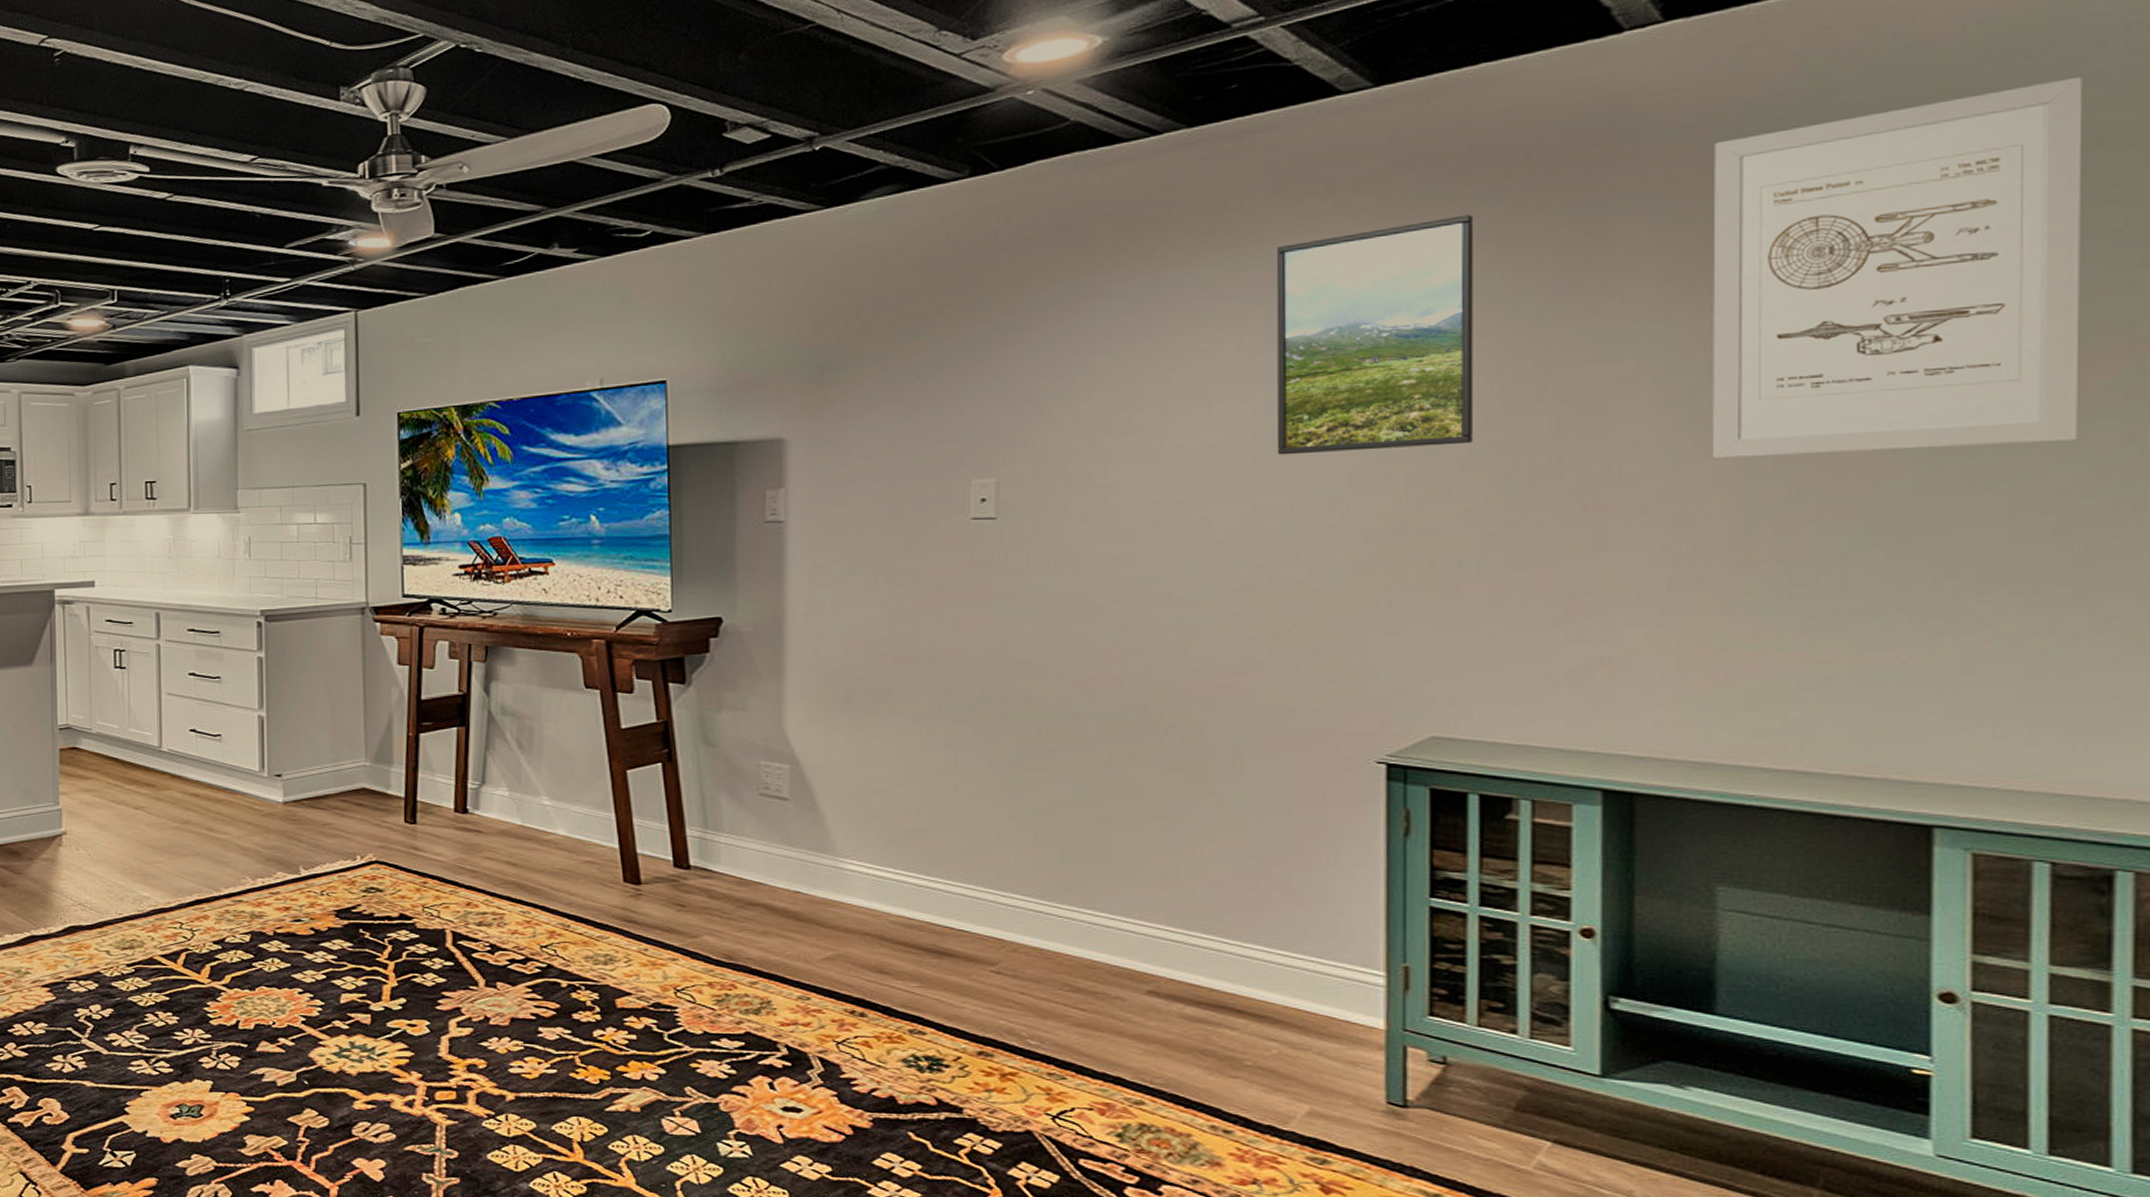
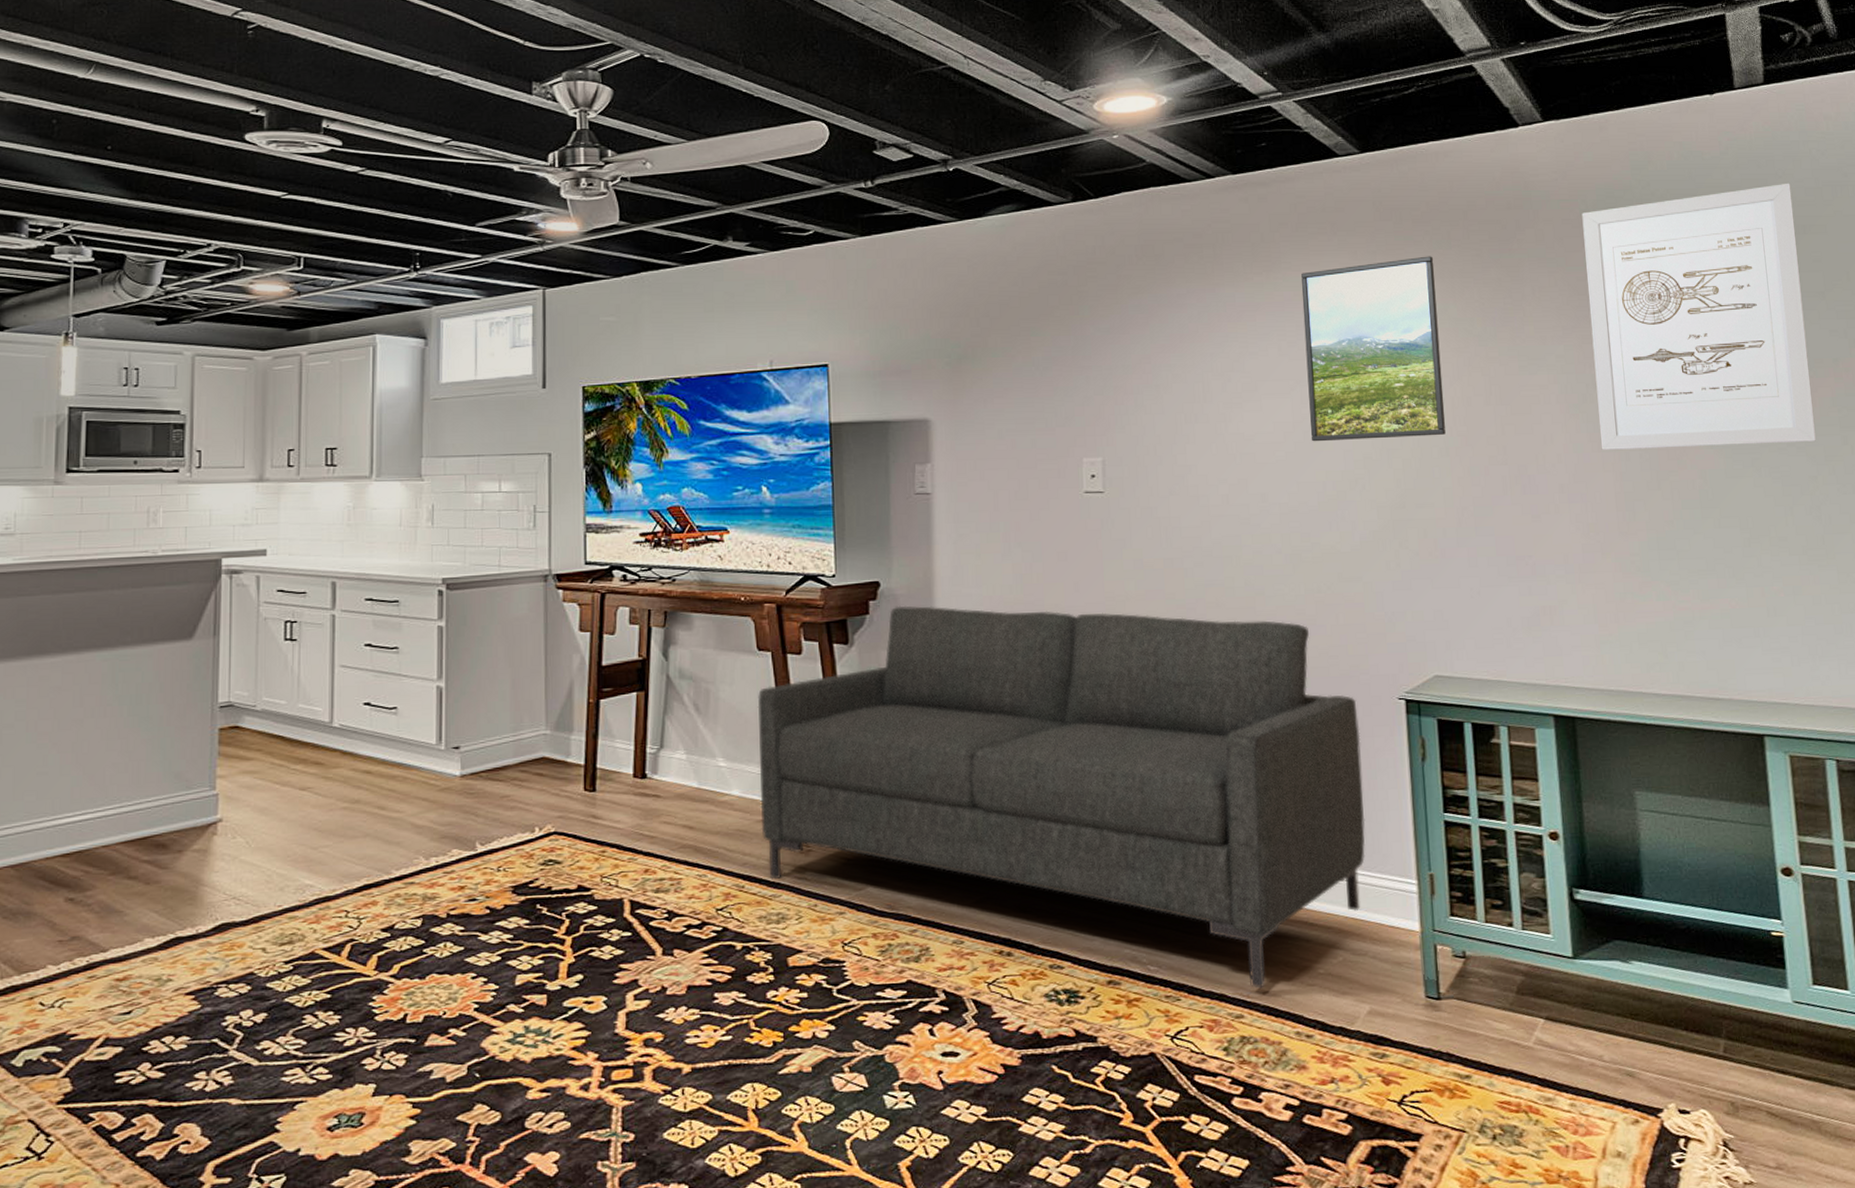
sofa: none [584,643,1320,1075] -> present [757,605,1365,989]

